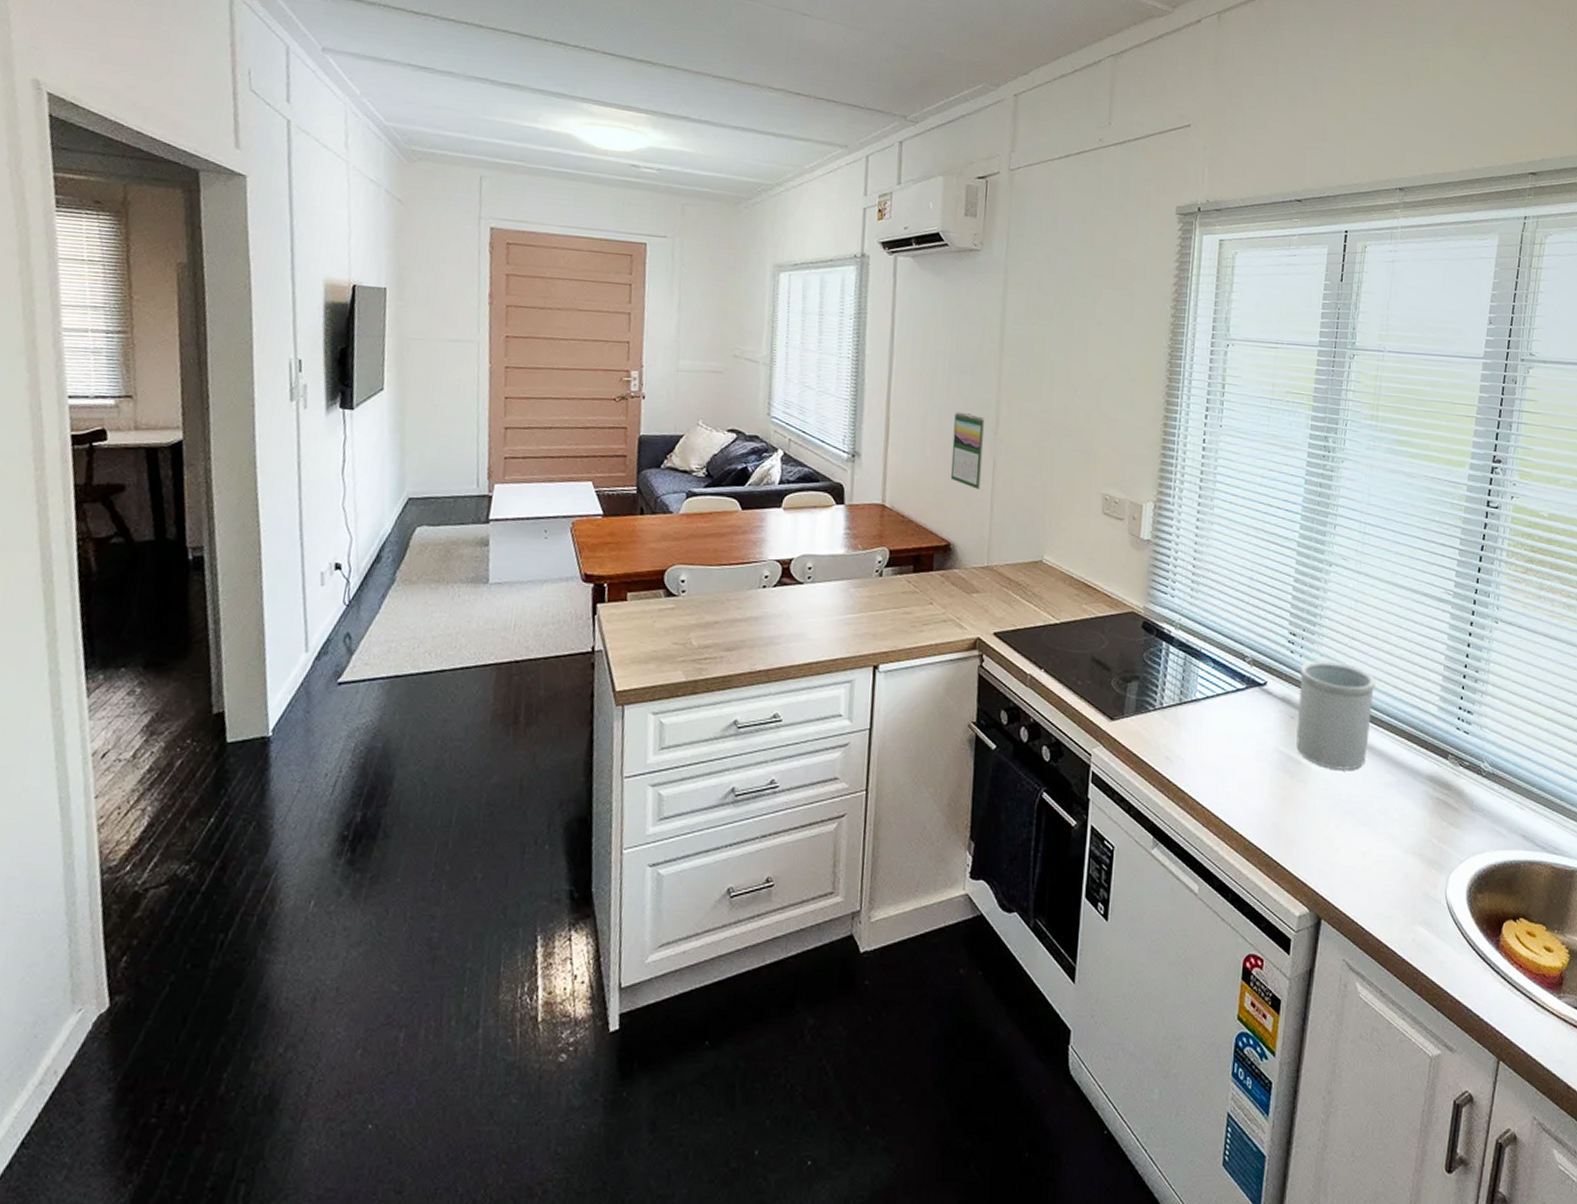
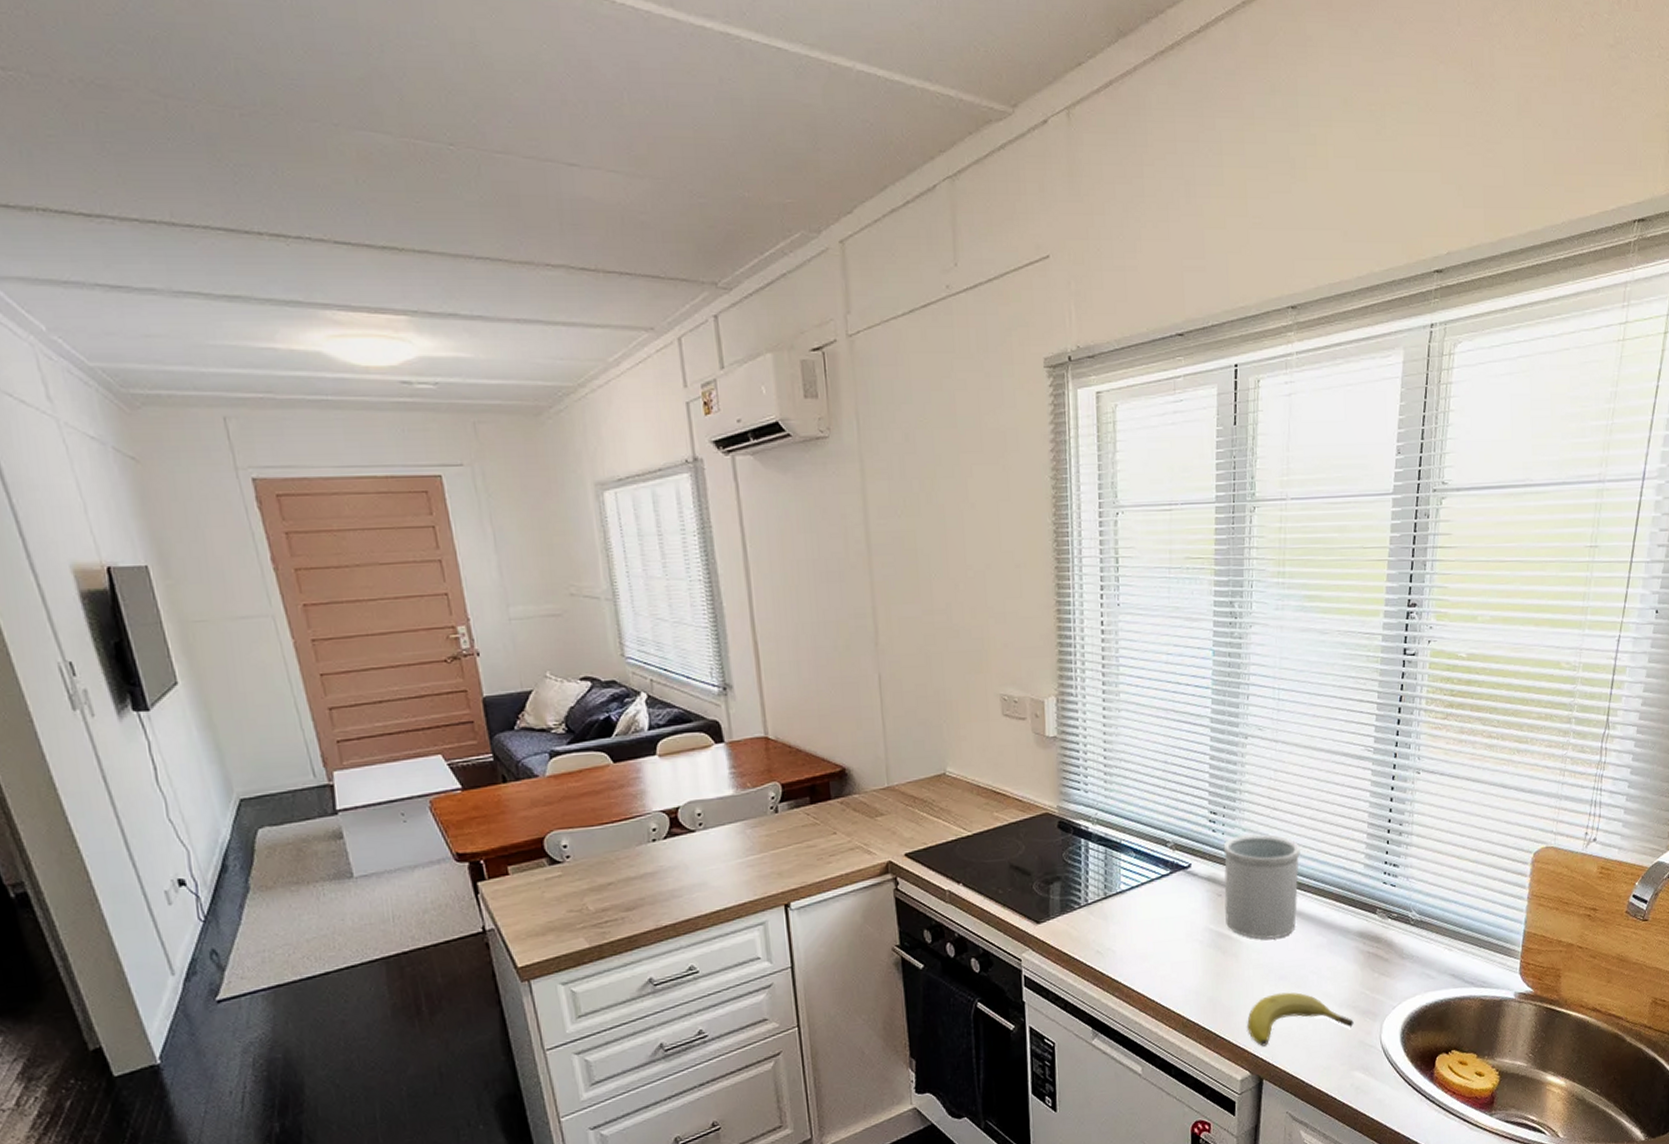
calendar: present [950,411,985,489] -> none [828,625,869,707]
fruit: none [1310,828,1419,883] -> present [1247,992,1354,1047]

